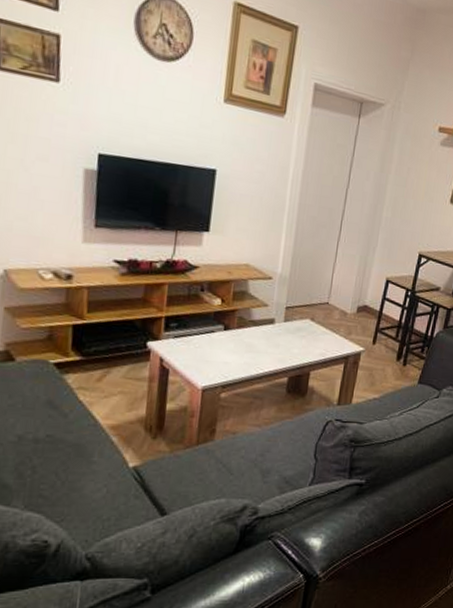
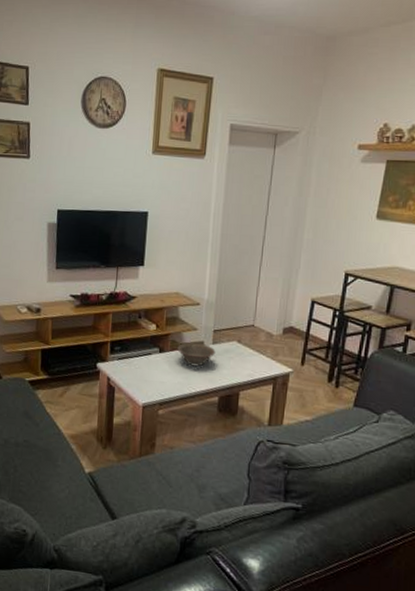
decorative bowl: none [245,319,287,346] -> present [177,342,216,367]

